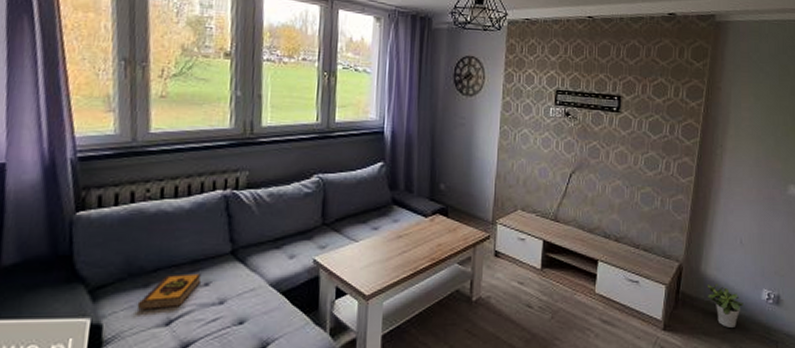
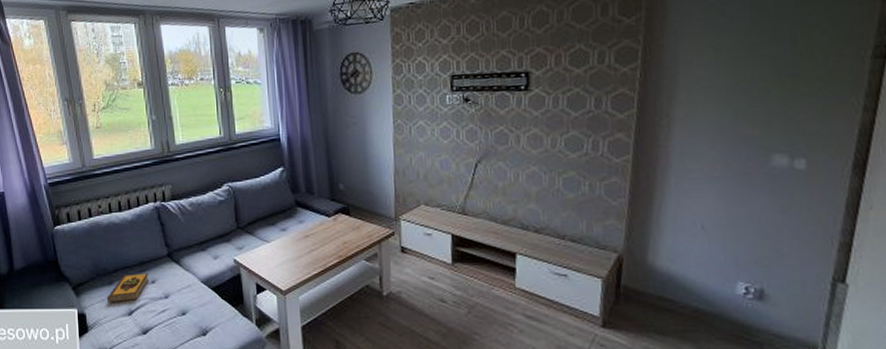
potted plant: present [707,283,744,329] -> none [656,276,711,327]

